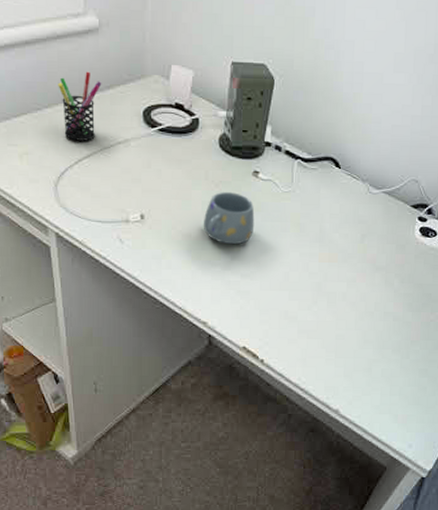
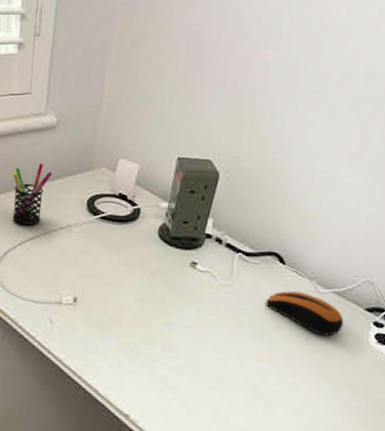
mug: present [204,192,255,245] -> none [135,281,190,336]
computer mouse: none [325,194,393,233] -> present [266,291,344,336]

